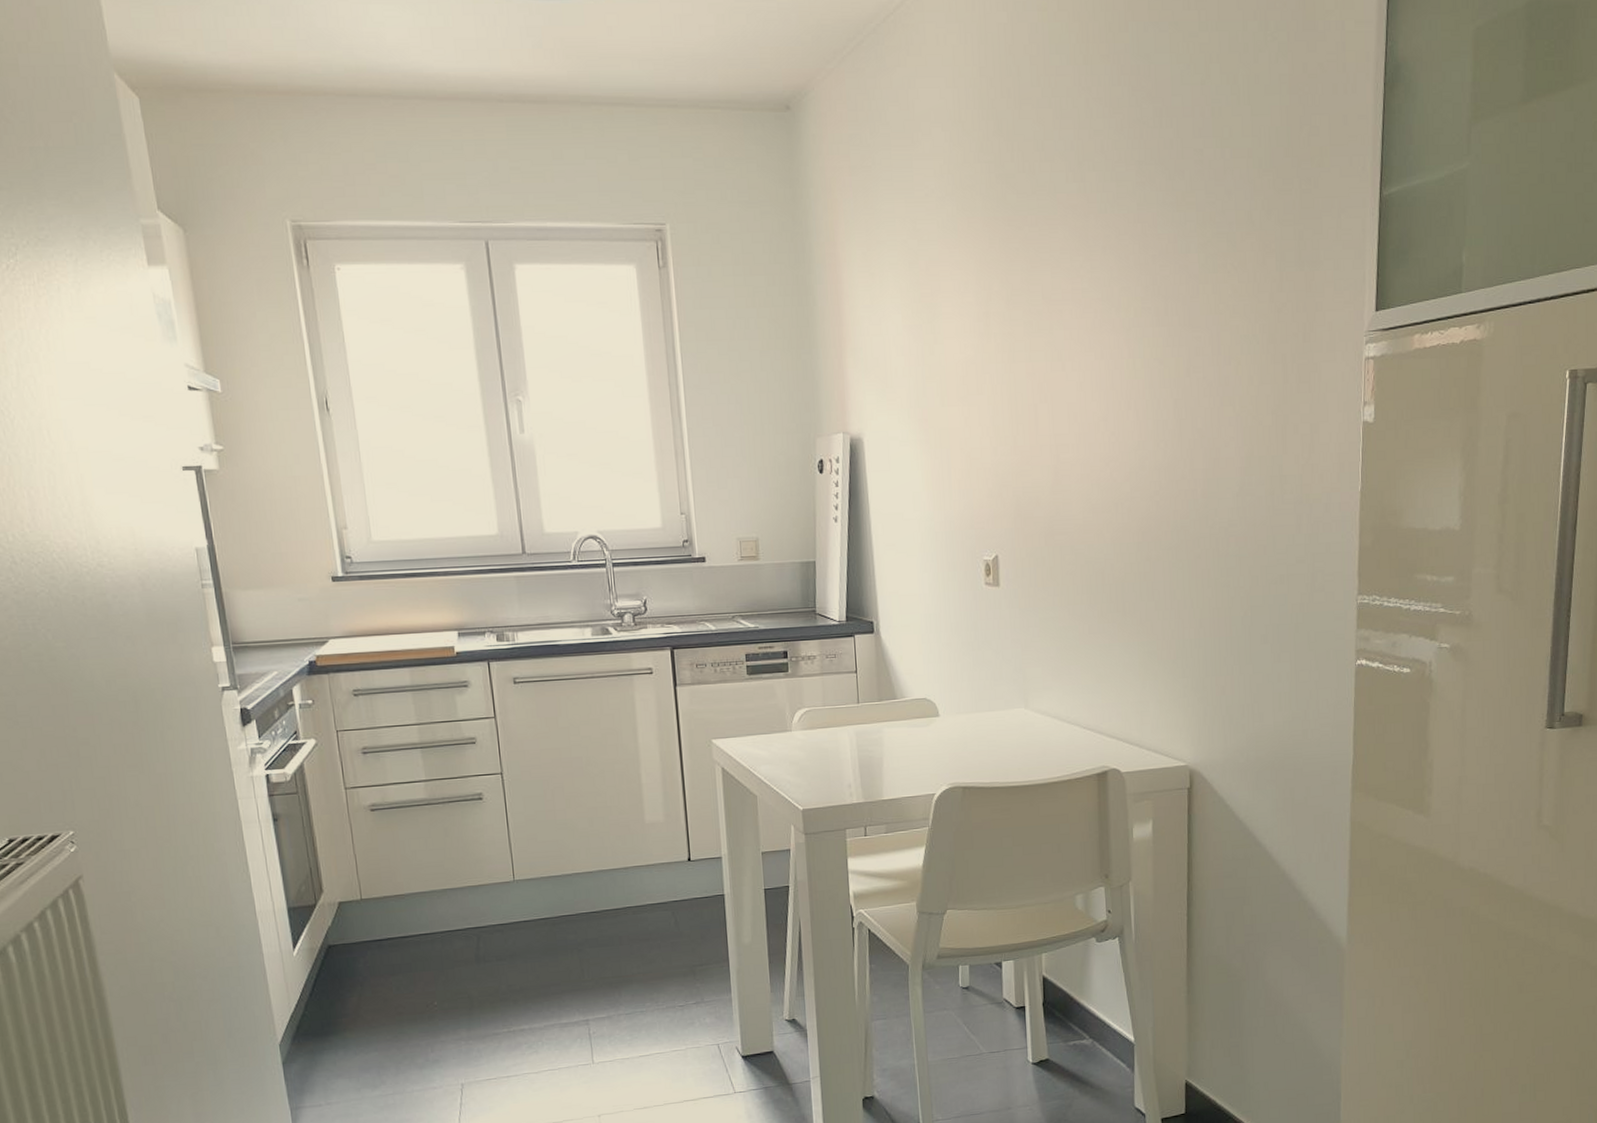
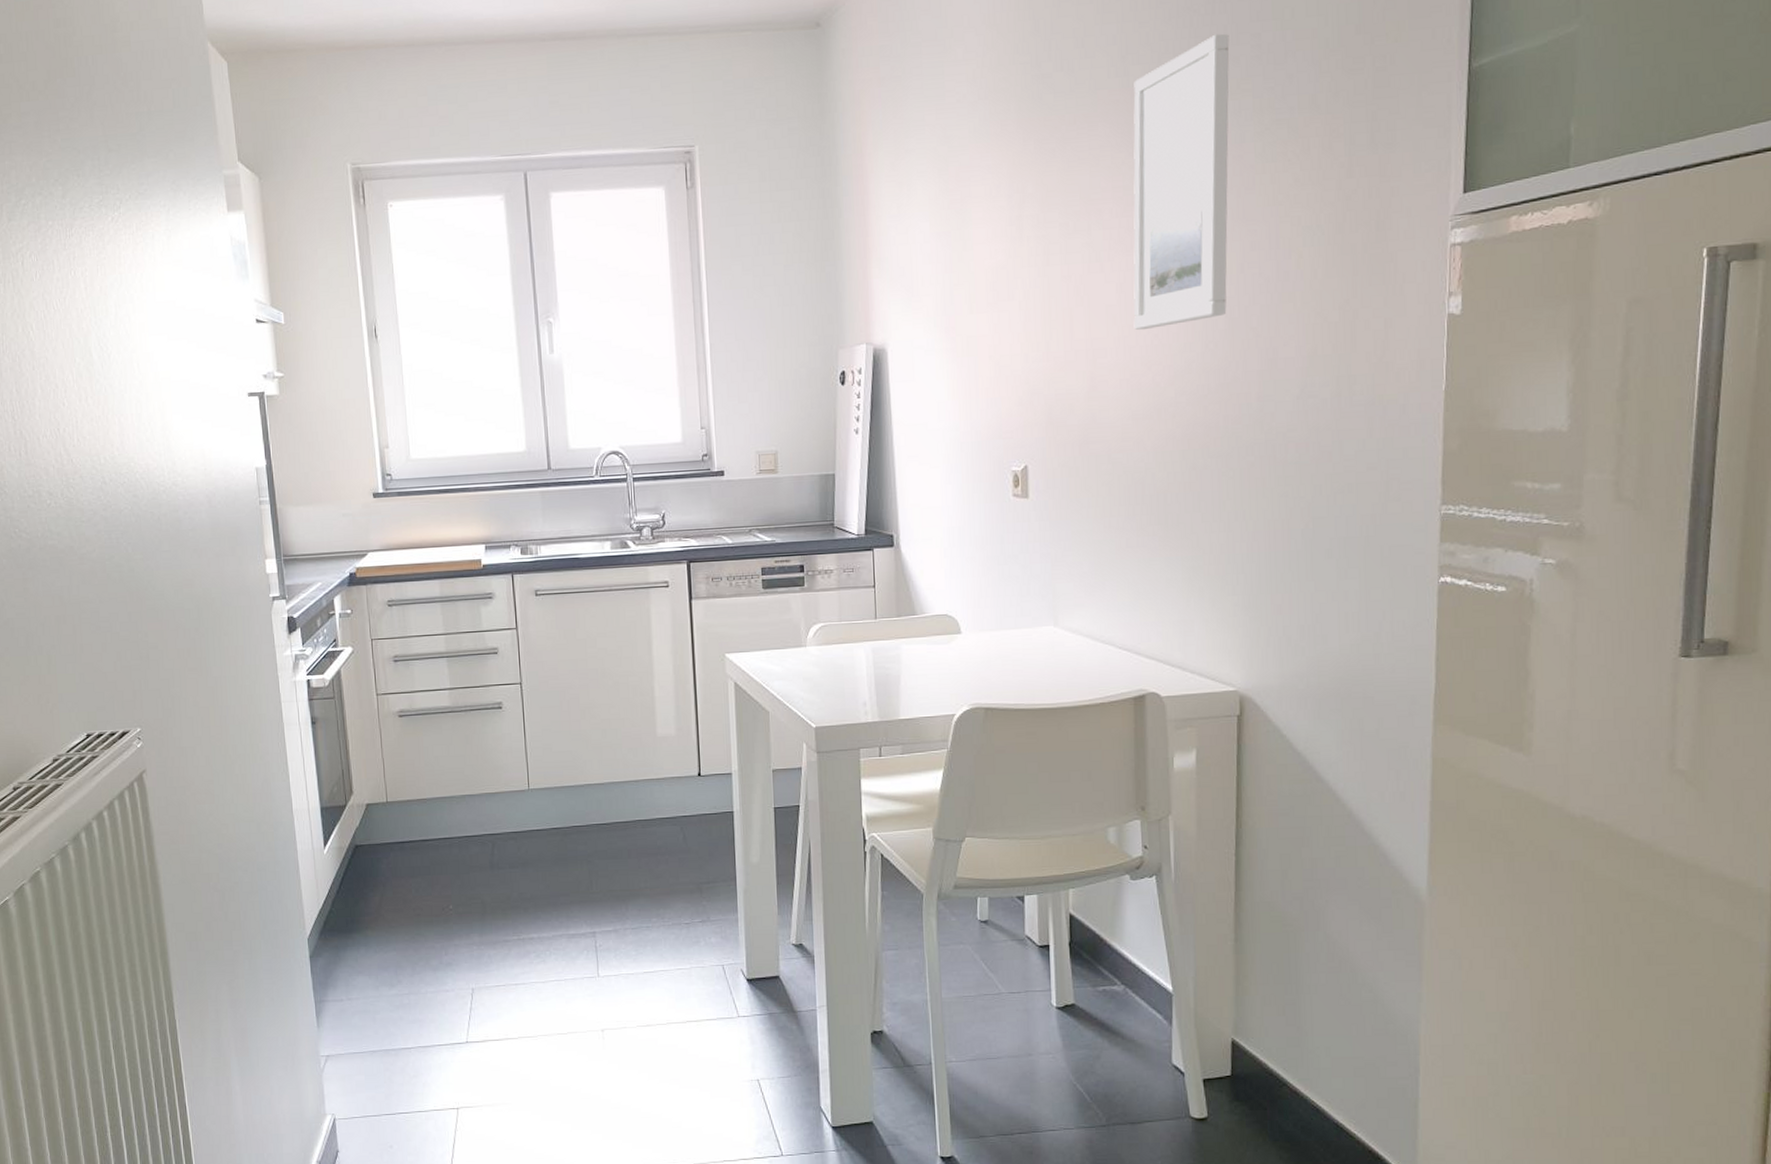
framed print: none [1090,147,1175,428] -> present [1133,33,1230,330]

